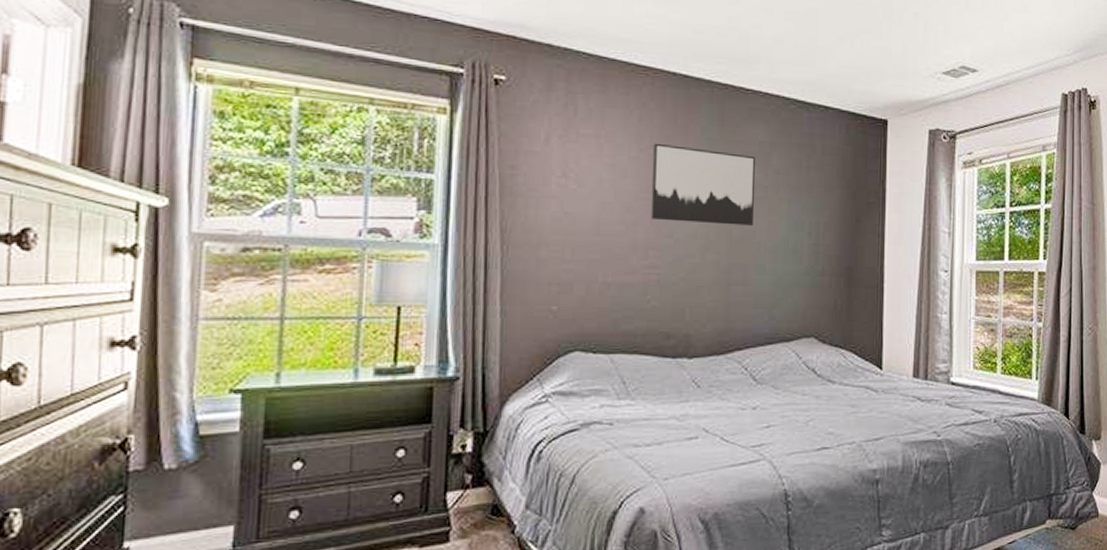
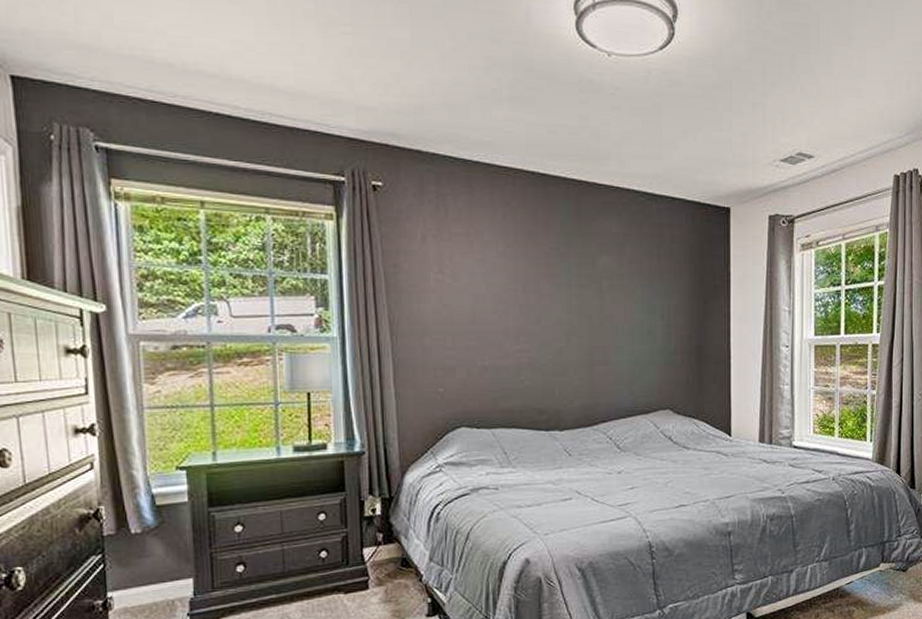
wall art: present [650,143,755,226] -> none [517,238,611,311]

